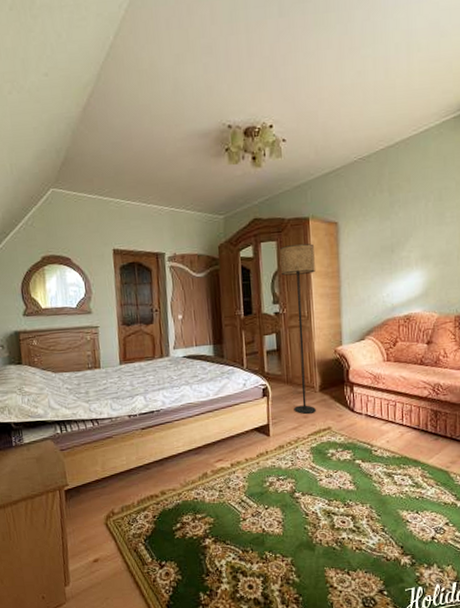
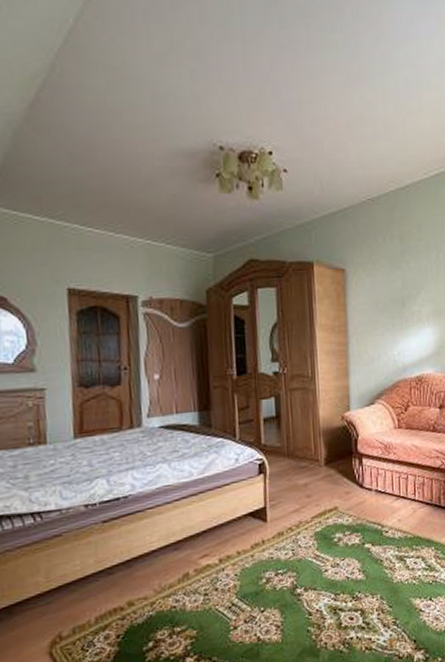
floor lamp: present [280,243,316,415] -> none [280,291,321,494]

